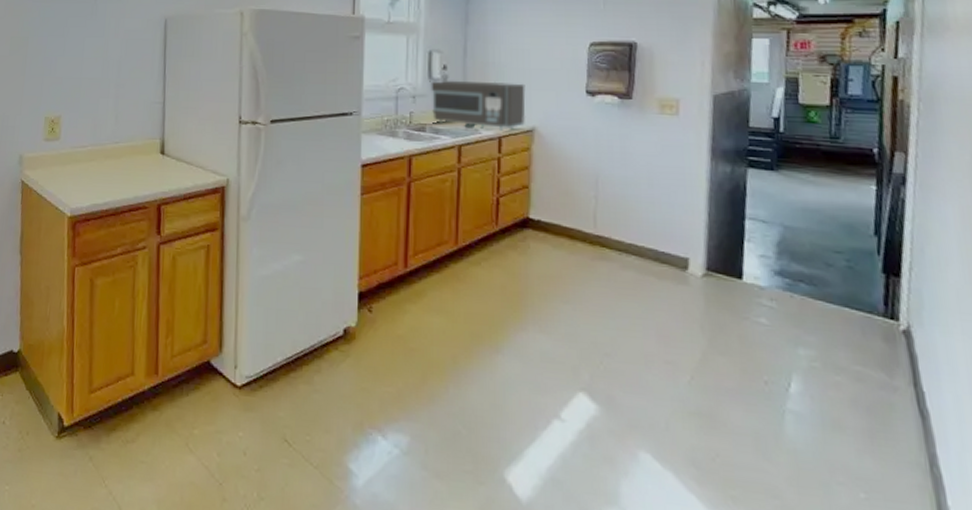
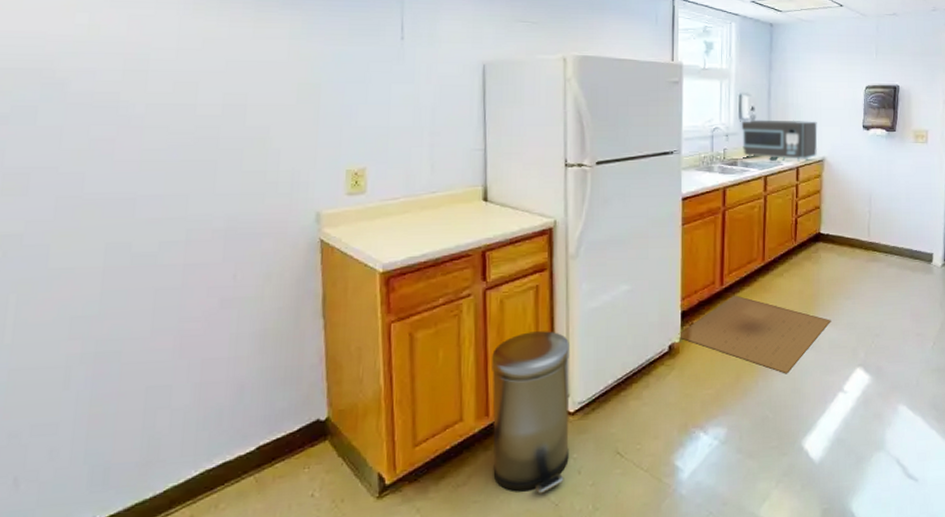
pedal bin: none [160,293,239,469] -> present [492,331,570,494]
floor mat: none [354,281,544,385] -> present [678,295,831,374]

